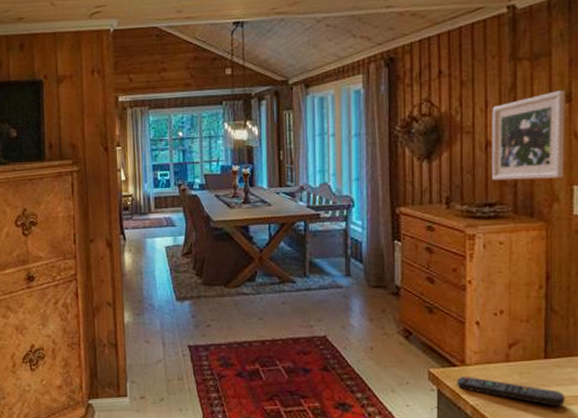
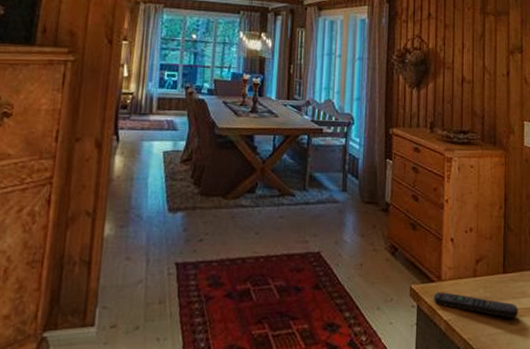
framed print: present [492,90,565,181] -> none [466,43,519,114]

